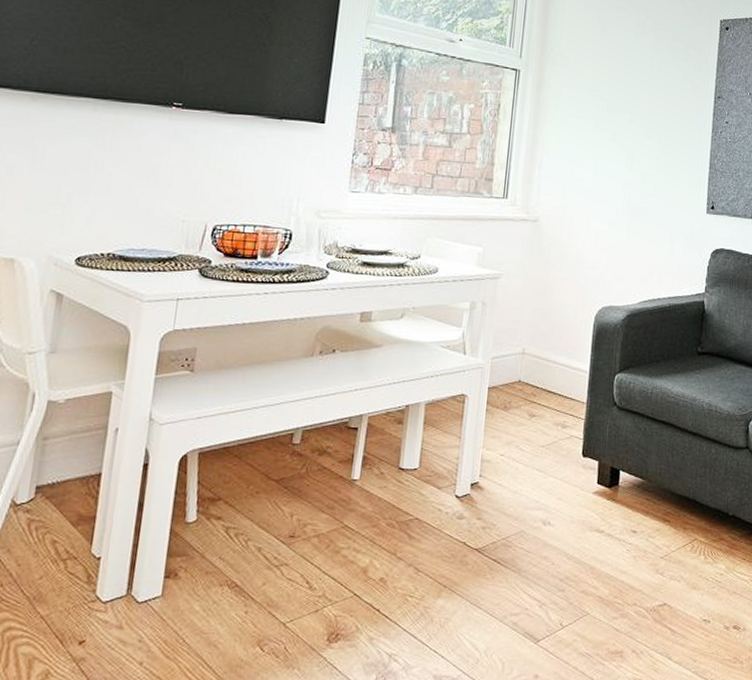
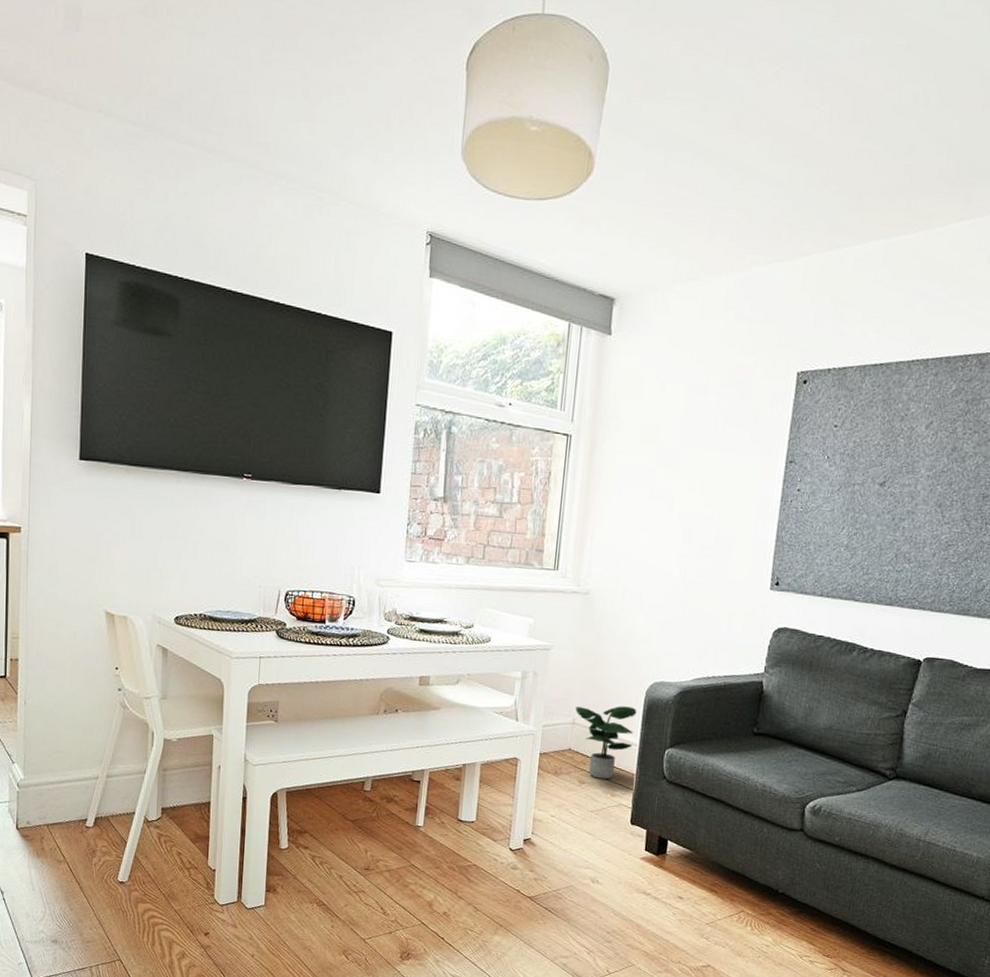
potted plant: none [525,332,587,410] -> present [575,706,637,779]

